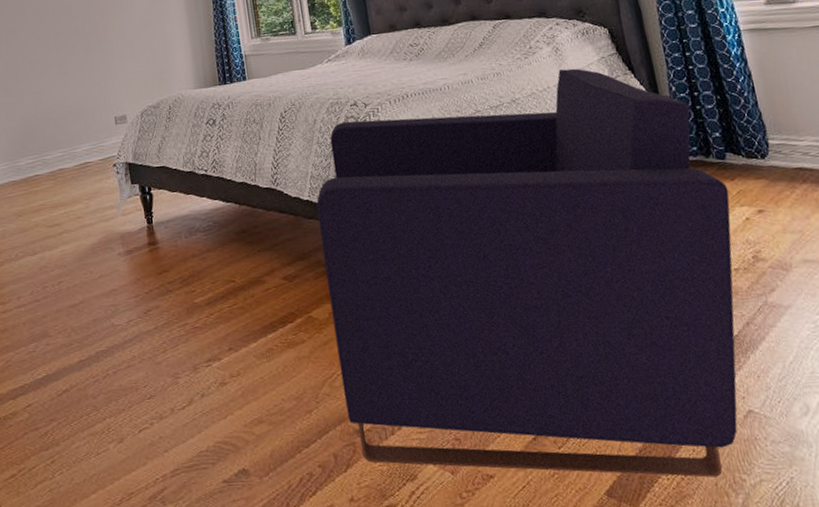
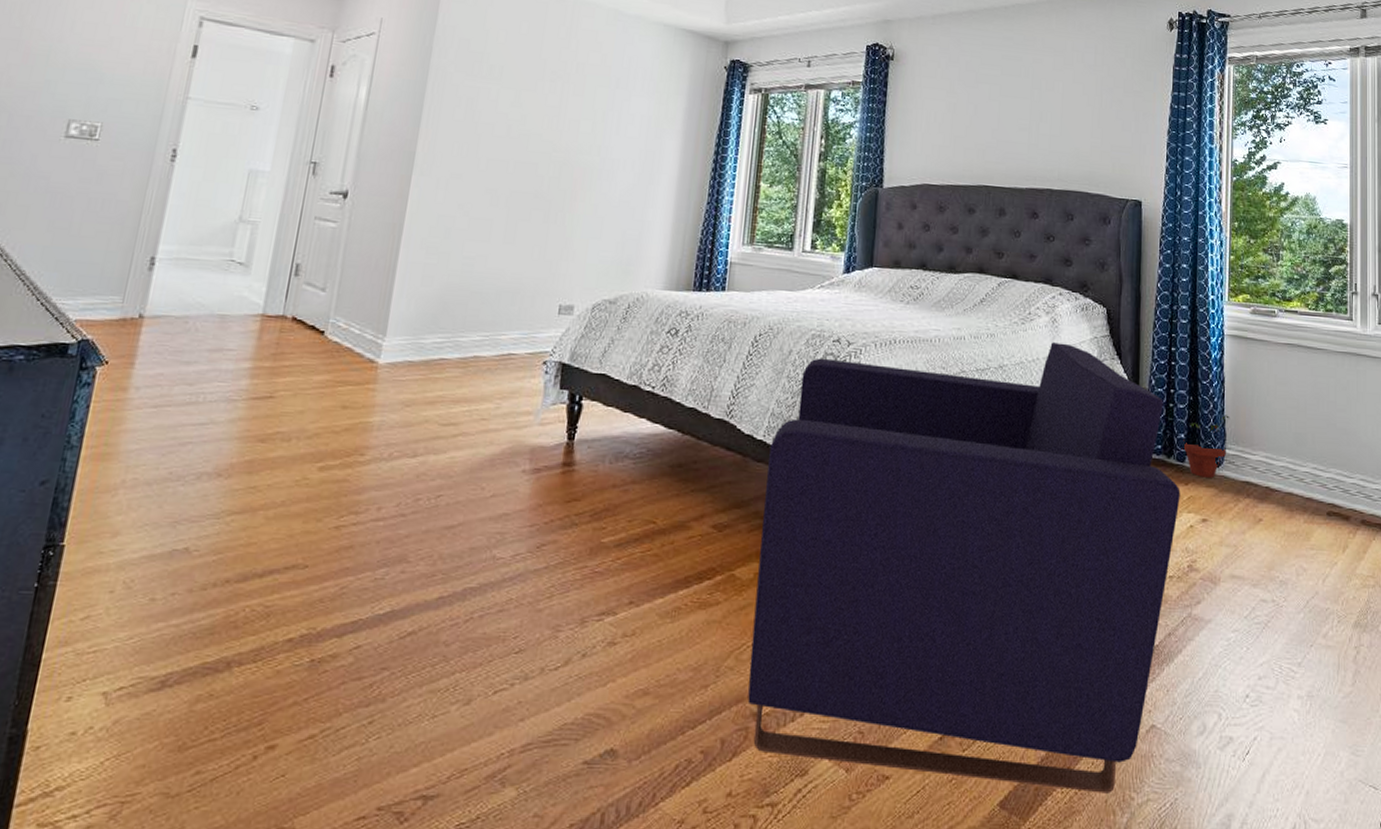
potted plant: none [719,107,770,171] -> present [1182,415,1229,478]

